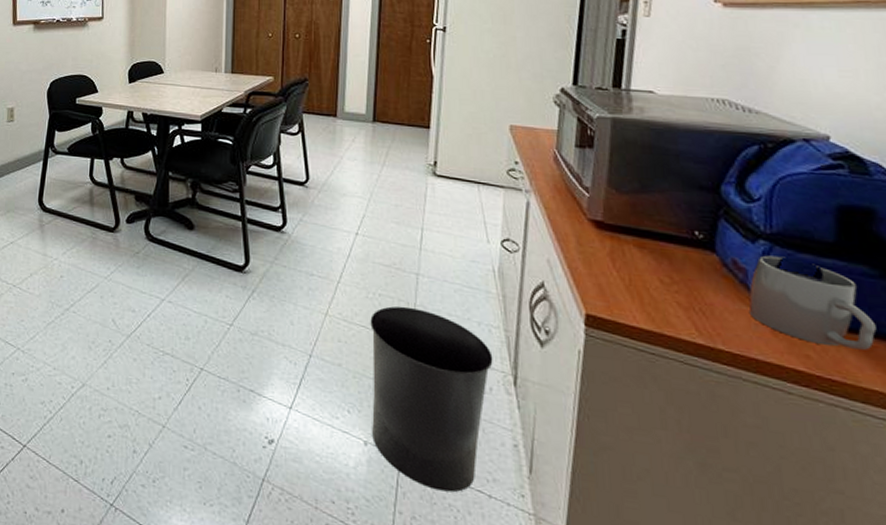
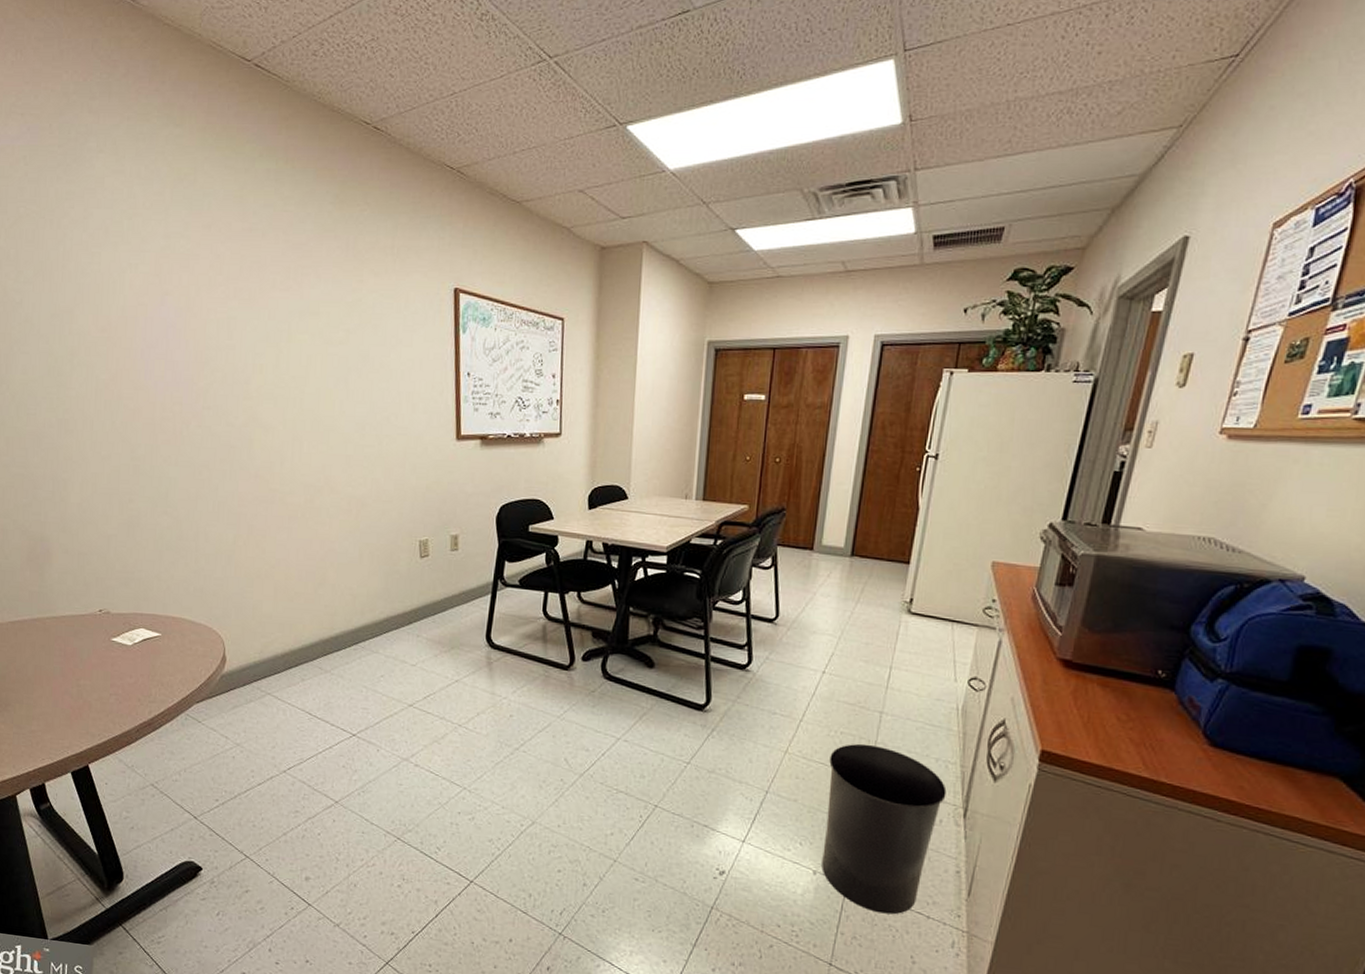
mug: present [748,255,877,351] -> none [1195,693,1309,783]

